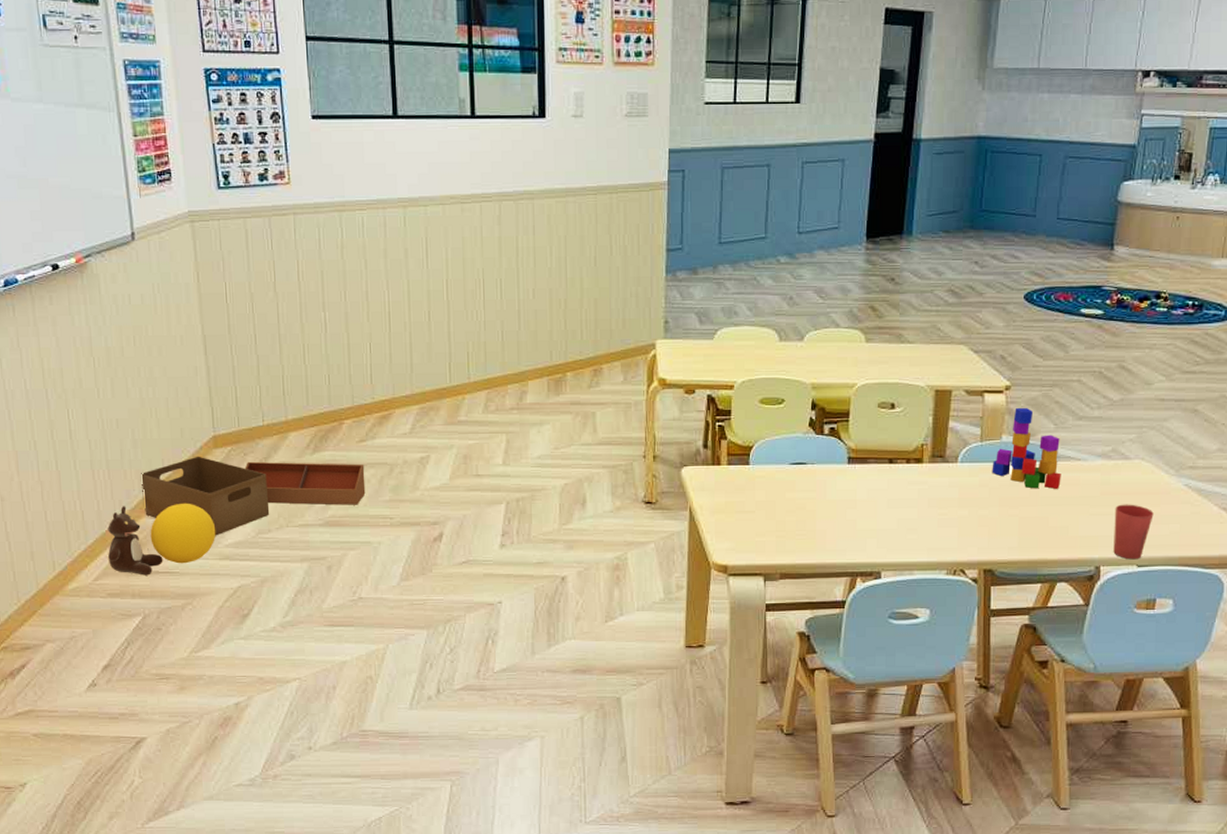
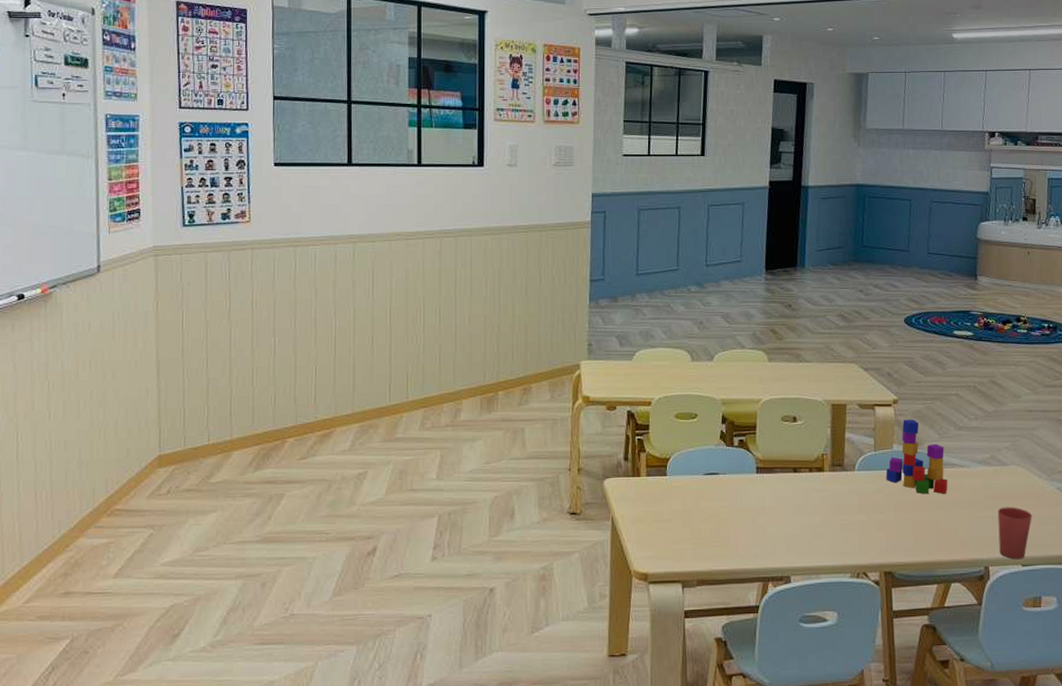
stuffed animal: present [108,506,163,576] -> none [42,526,98,597]
storage basket: present [141,456,270,536] -> none [83,475,208,555]
ball: present [147,503,216,564] -> none [82,522,153,584]
storage bin: present [244,461,366,505] -> none [187,480,304,522]

